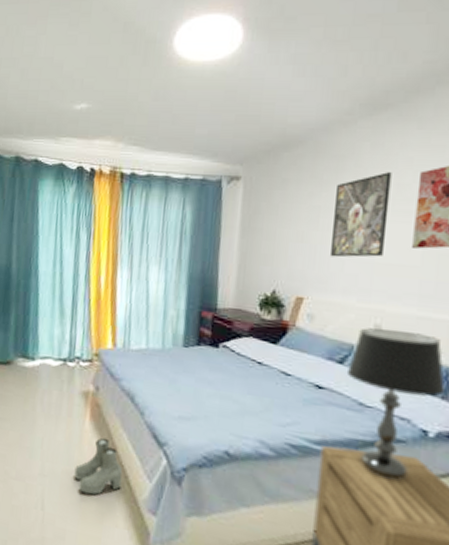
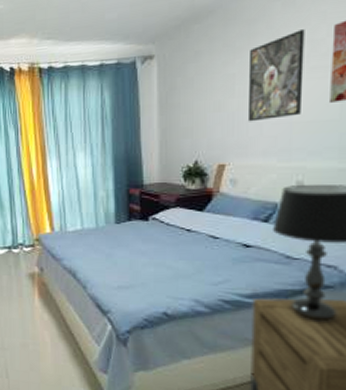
boots: present [74,437,123,496] -> none [31,311,73,362]

